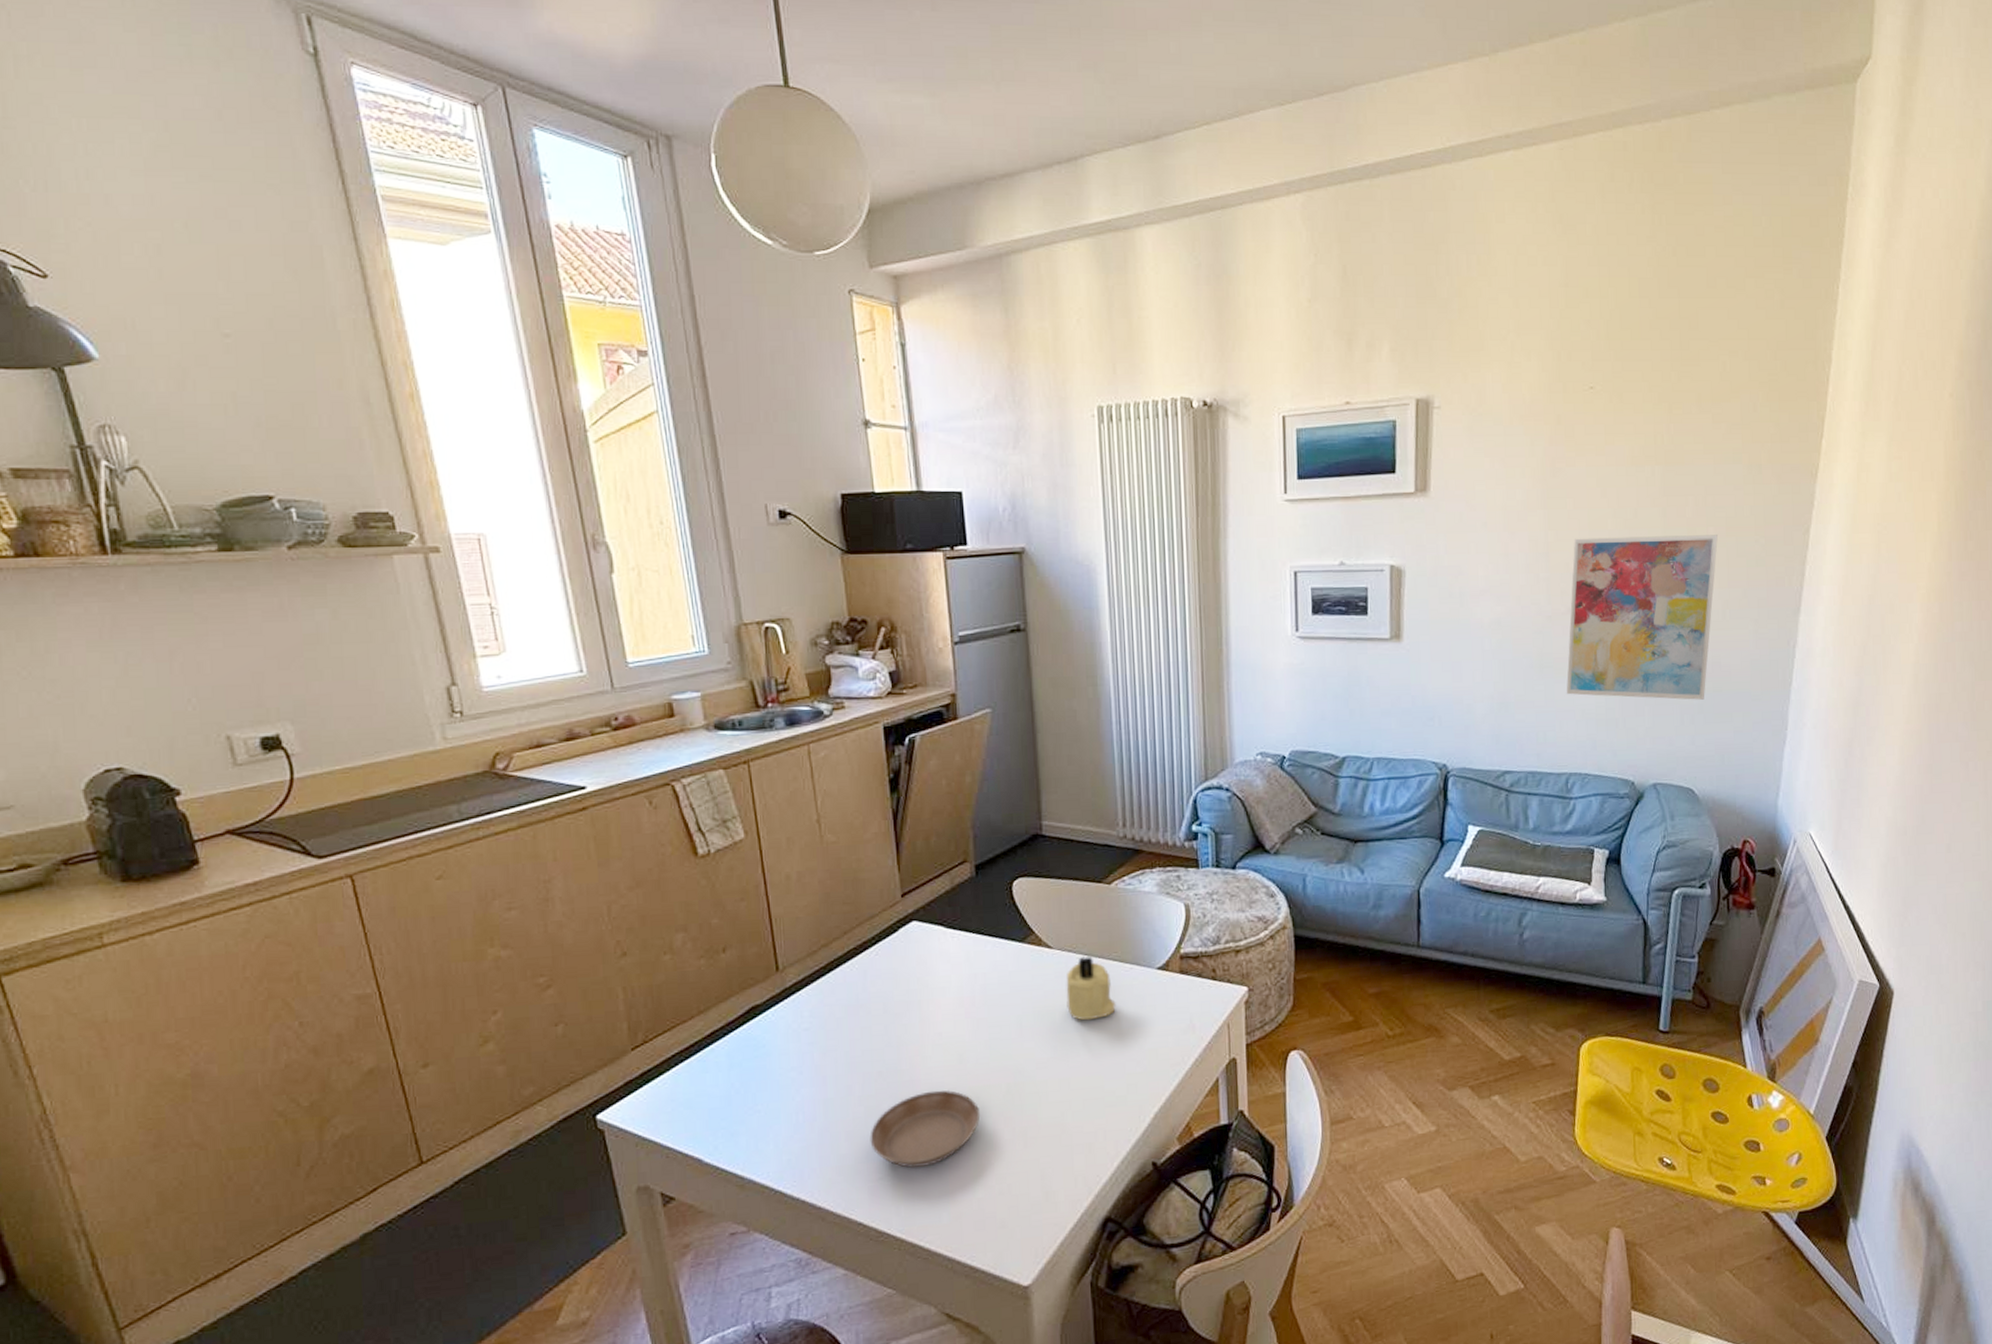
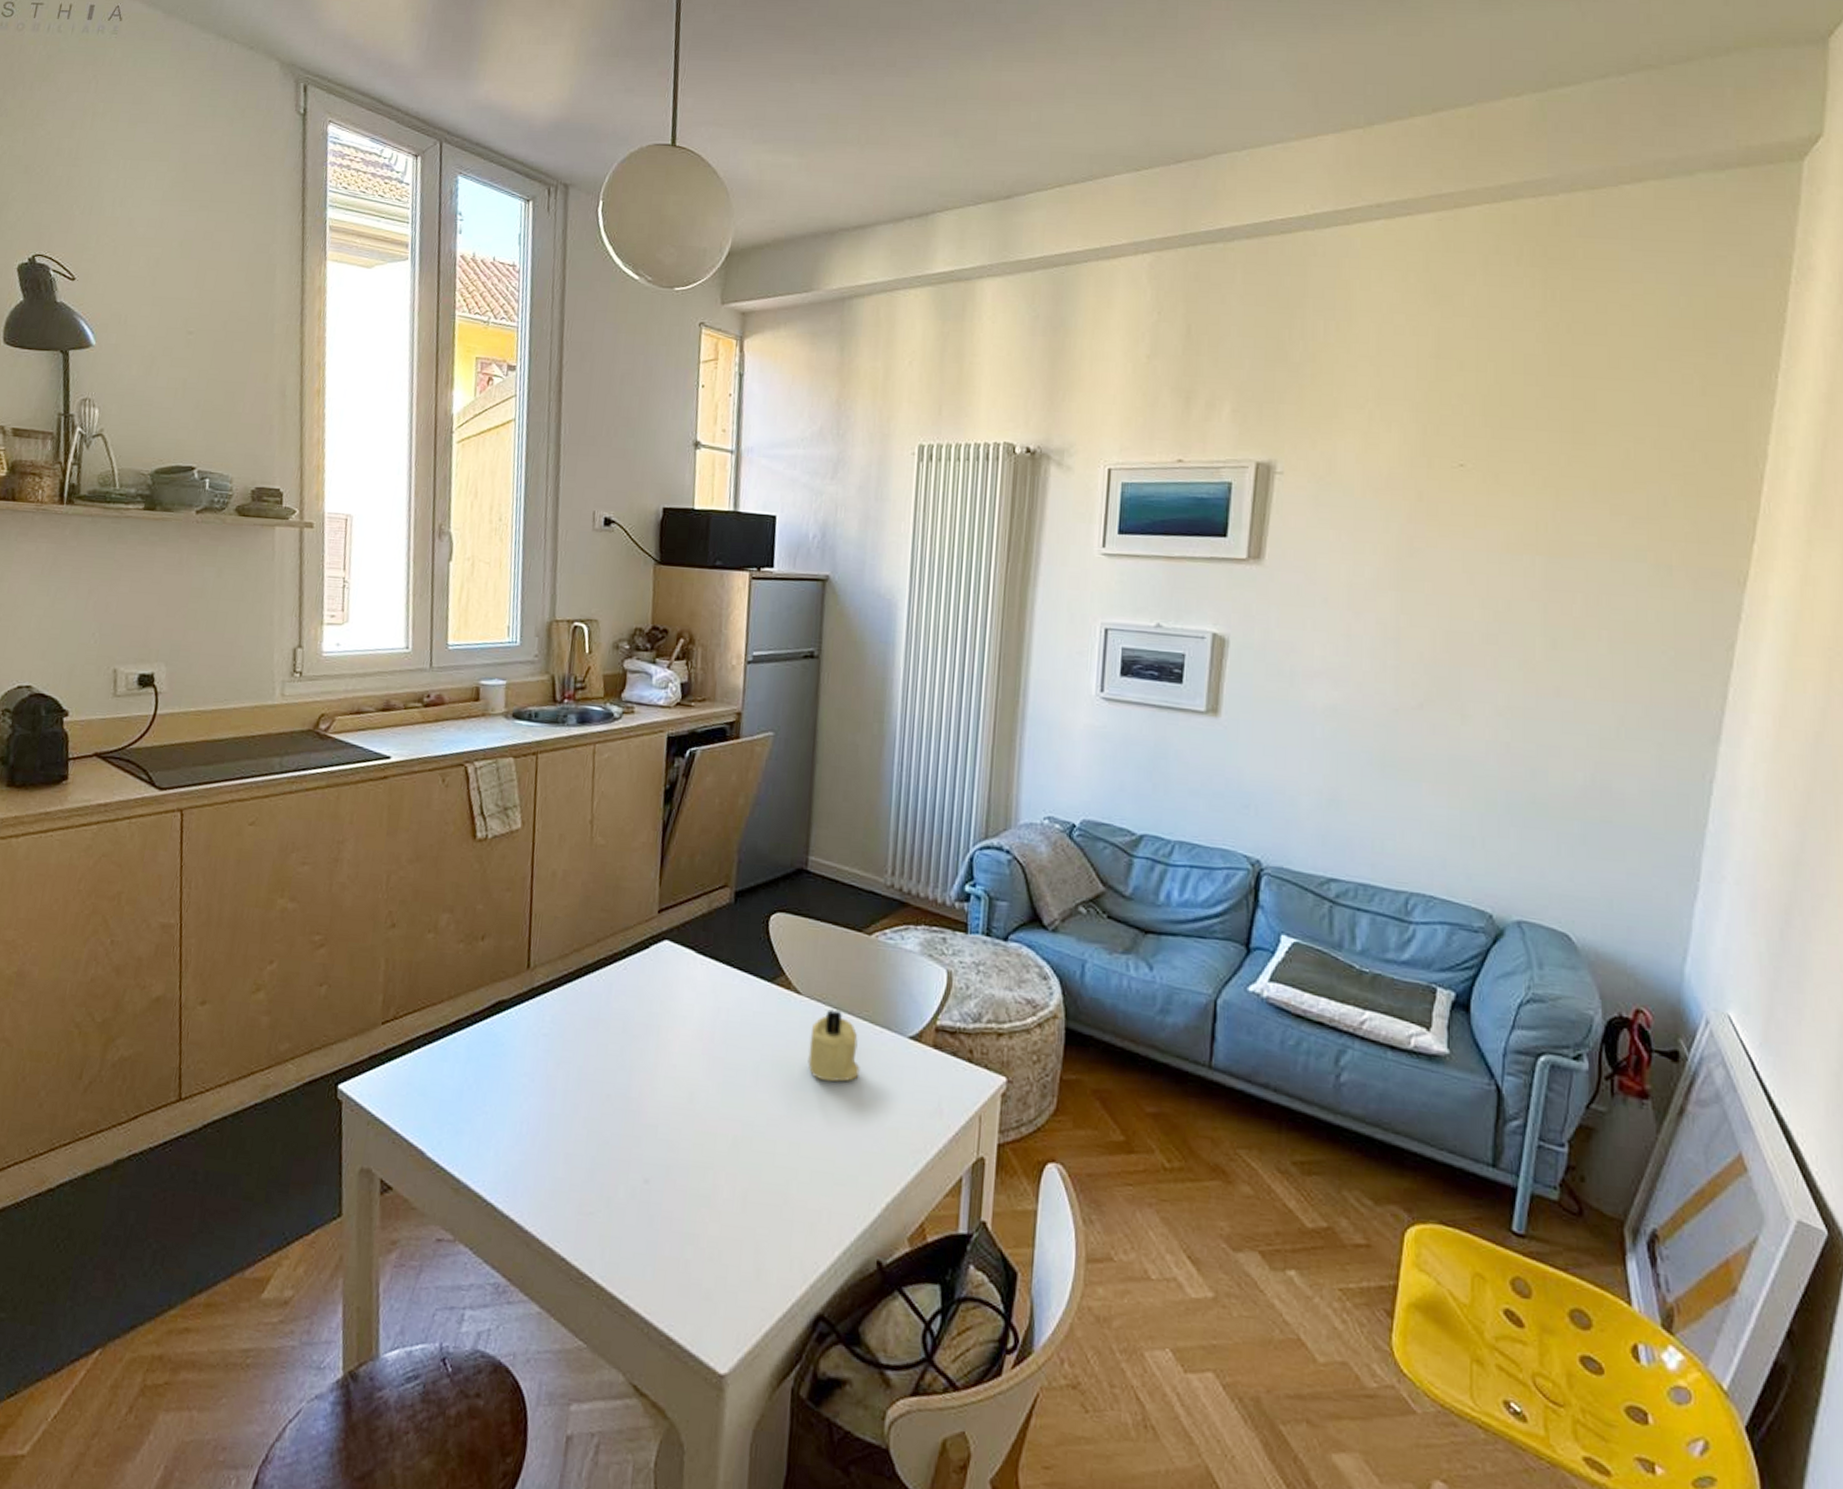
saucer: present [869,1090,981,1168] -> none [587,1126,703,1210]
wall art: present [1566,535,1718,700] -> none [1411,626,1612,830]

